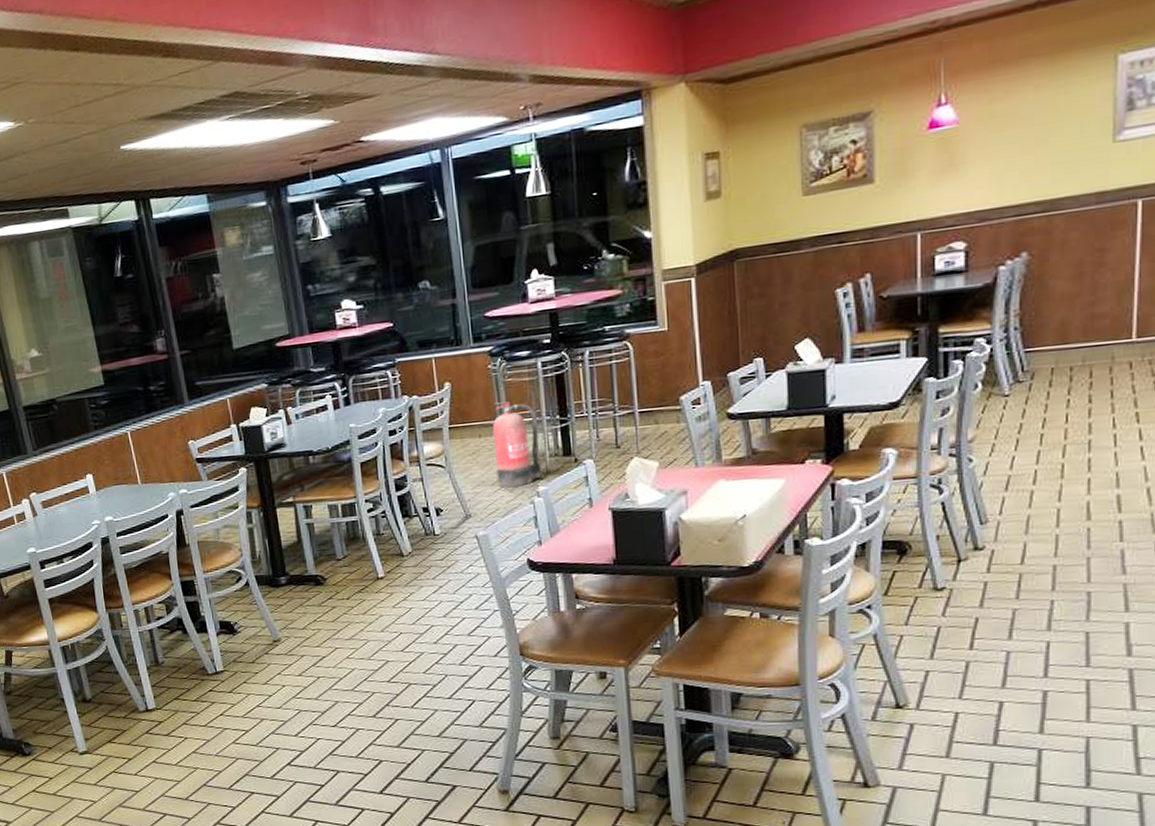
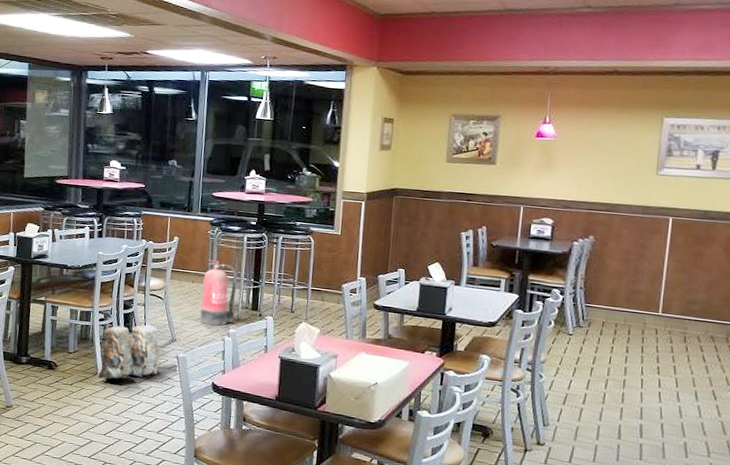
backpack: none [375,503,455,585] -> present [96,324,159,379]

